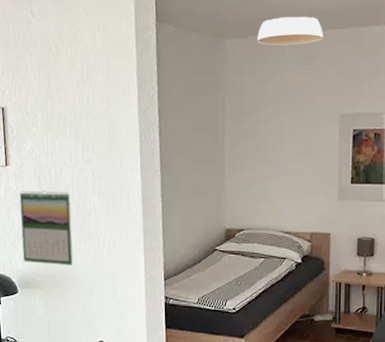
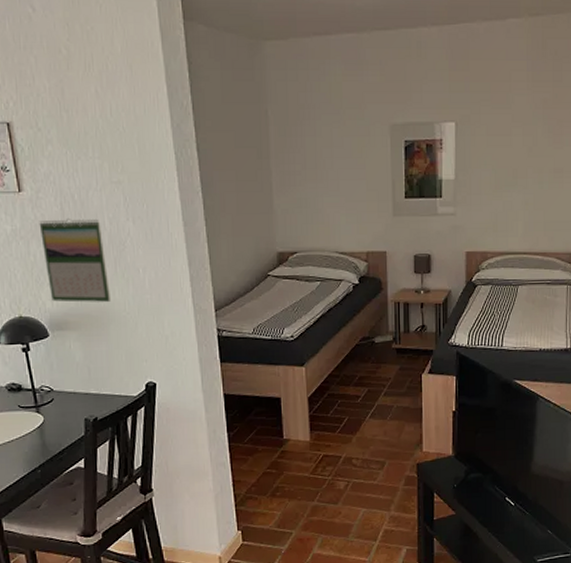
ceiling light: present [257,17,323,45] -> none [298,16,369,48]

